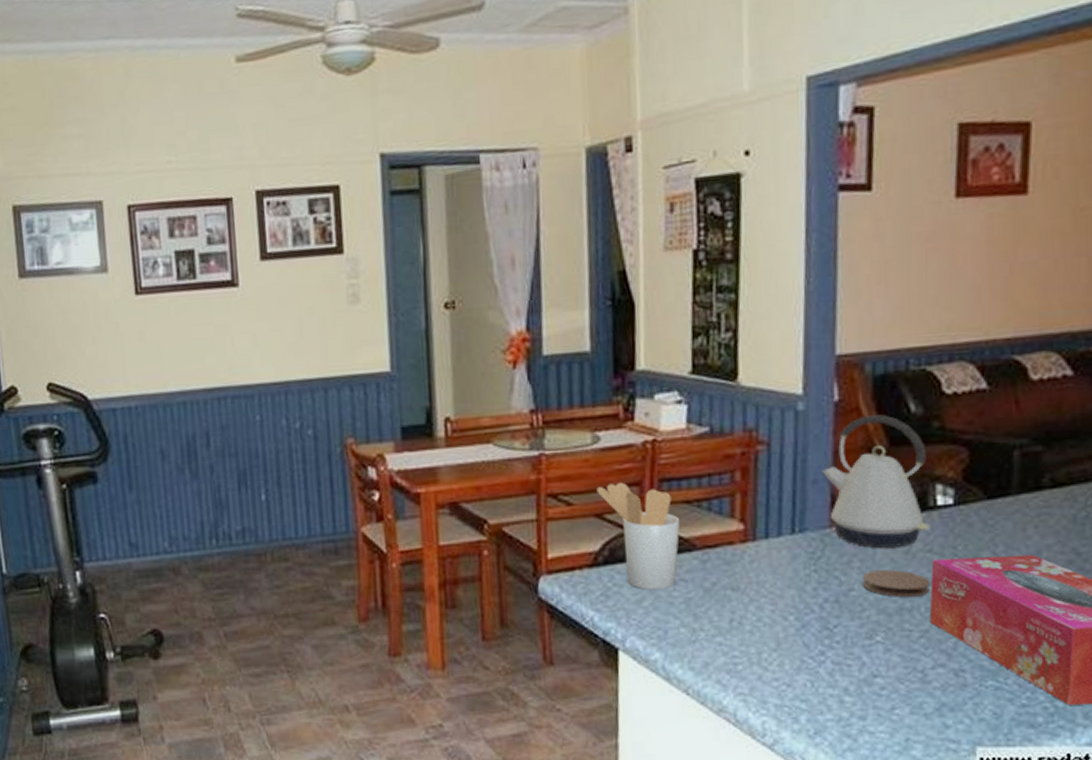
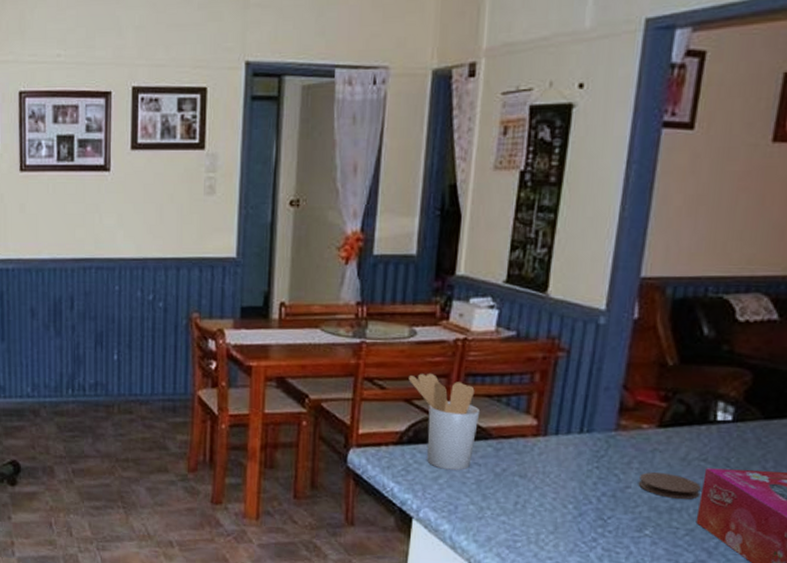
kettle: present [821,414,931,548] -> none [614,334,713,454]

